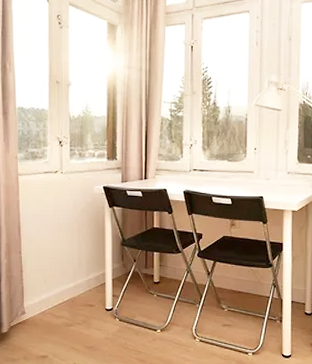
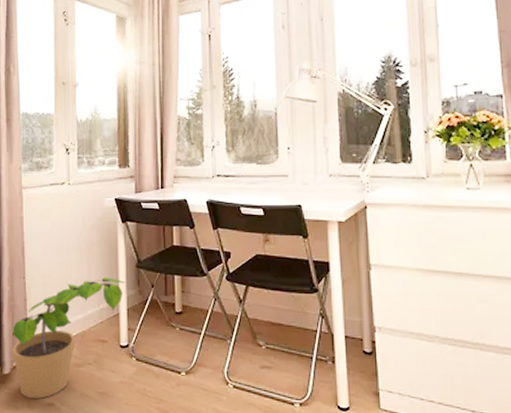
potted plant: none [9,253,110,353] -> present [11,277,124,399]

